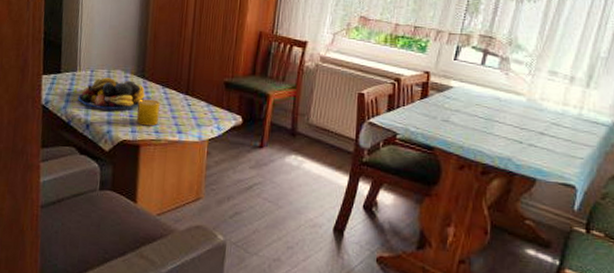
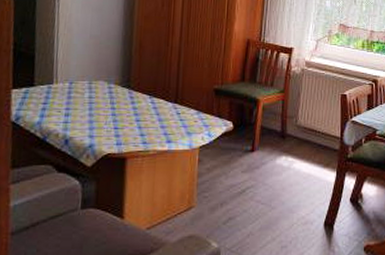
fruit bowl: present [78,77,145,110] -> none [55,89,130,122]
cup: present [137,99,160,126] -> none [122,110,147,137]

